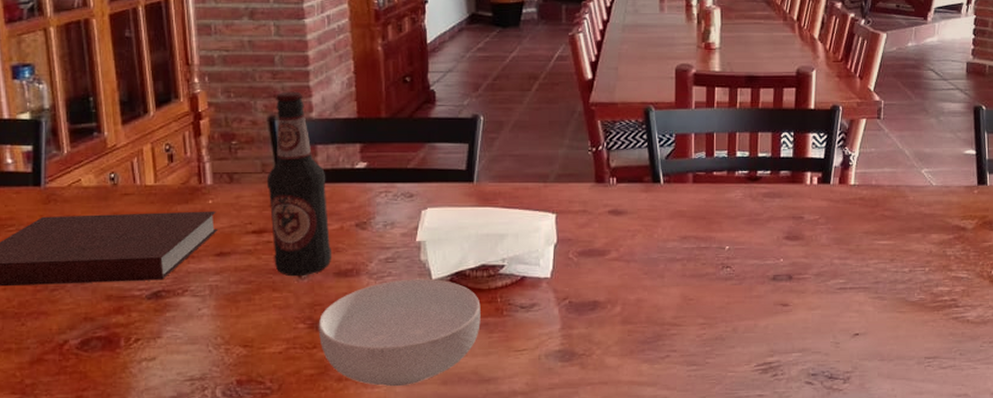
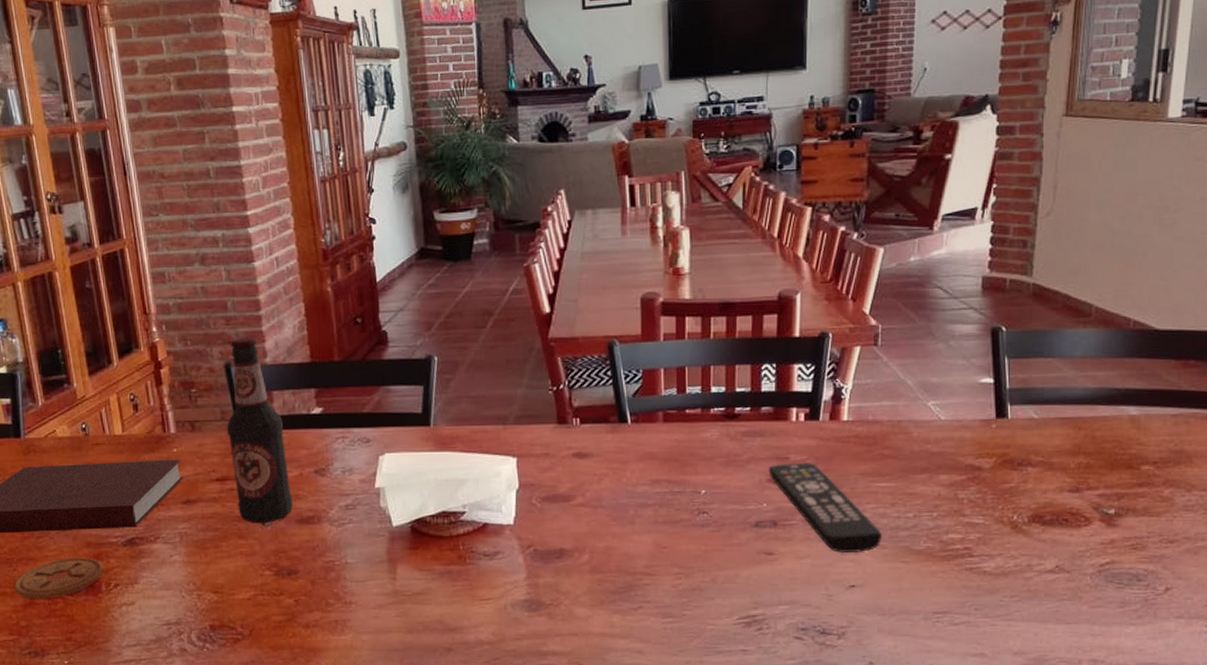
coaster: none [22,311,124,356] -> present [14,557,103,600]
cereal bowl: present [318,278,481,387] -> none [283,525,444,634]
remote control: none [785,222,882,305] -> present [768,463,882,554]

